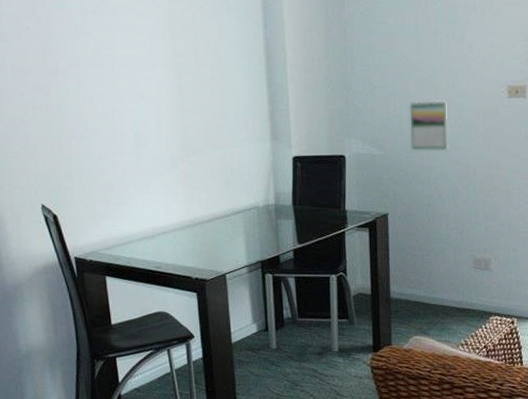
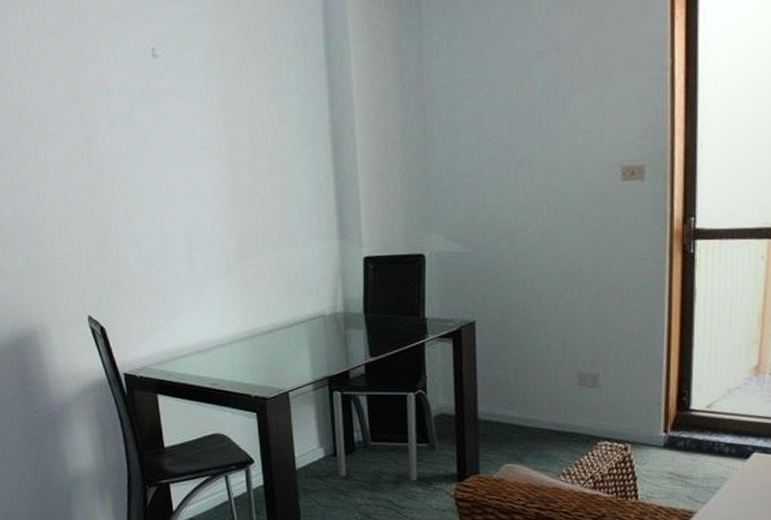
calendar: present [410,100,448,151] -> none [501,186,548,247]

